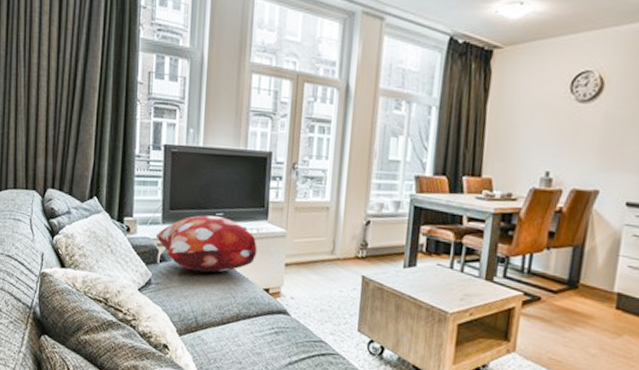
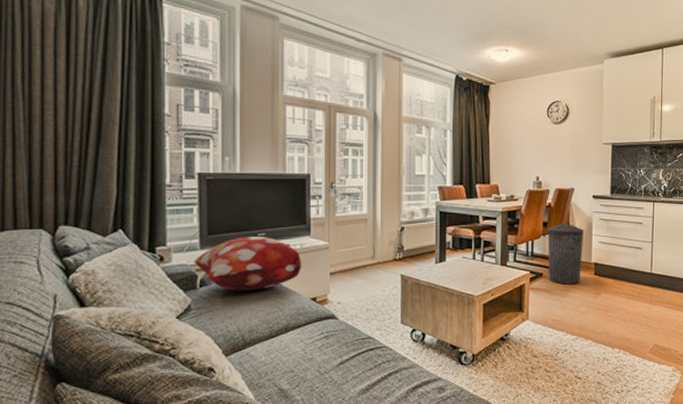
trash can: none [548,233,609,317] -> present [547,221,585,284]

